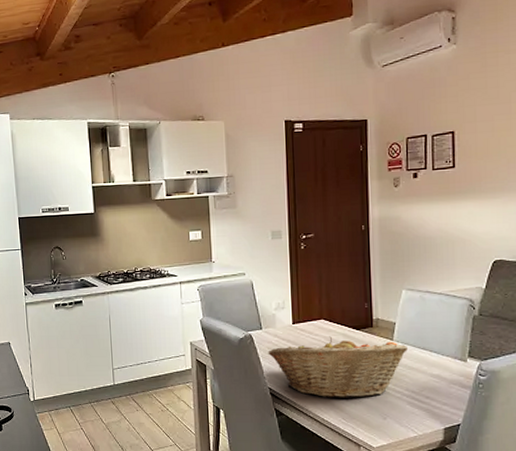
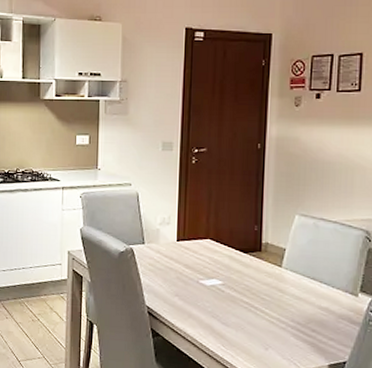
fruit basket: present [268,336,407,399] -> none [148,257,296,325]

